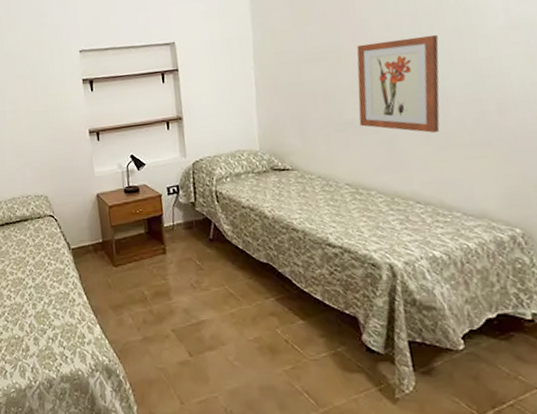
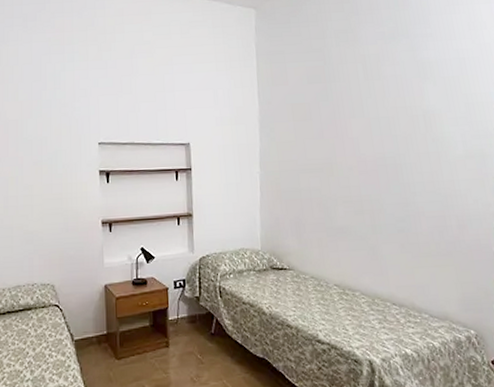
wall art: present [356,34,440,134] -> none [347,157,413,243]

